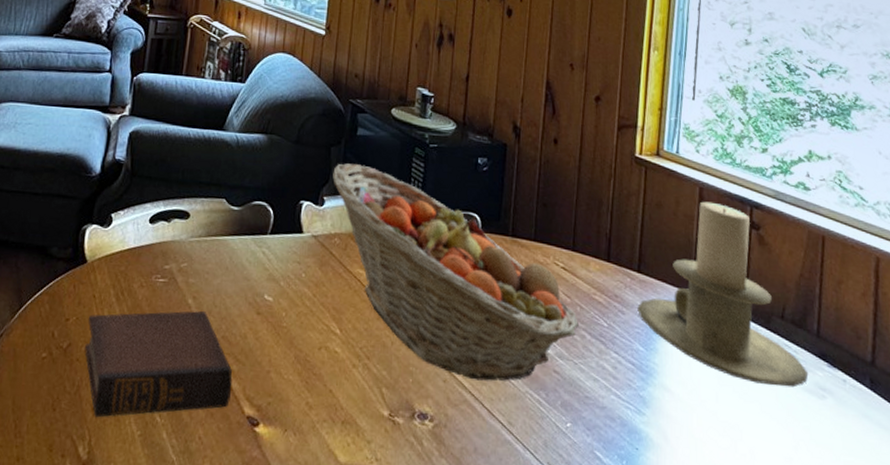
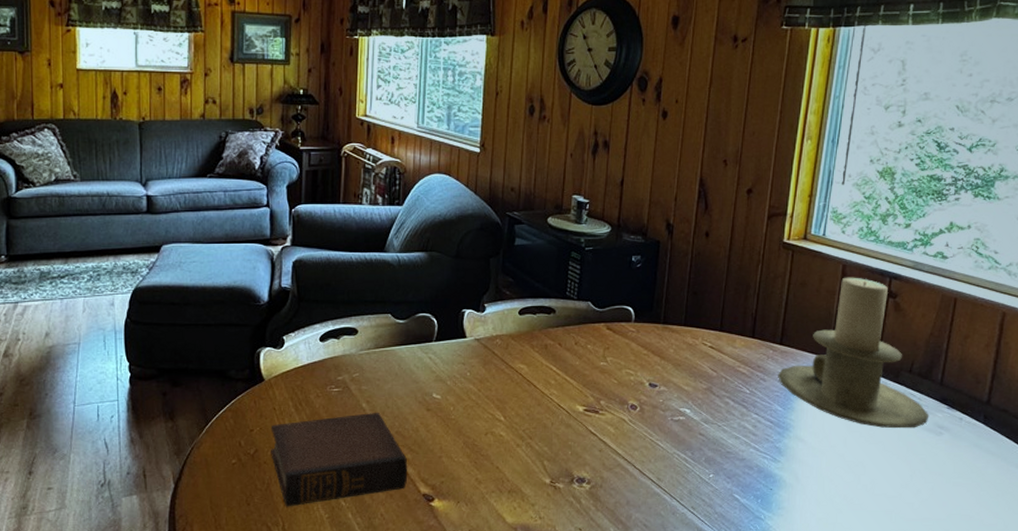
fruit basket: present [333,163,580,381] -> none [493,272,724,447]

